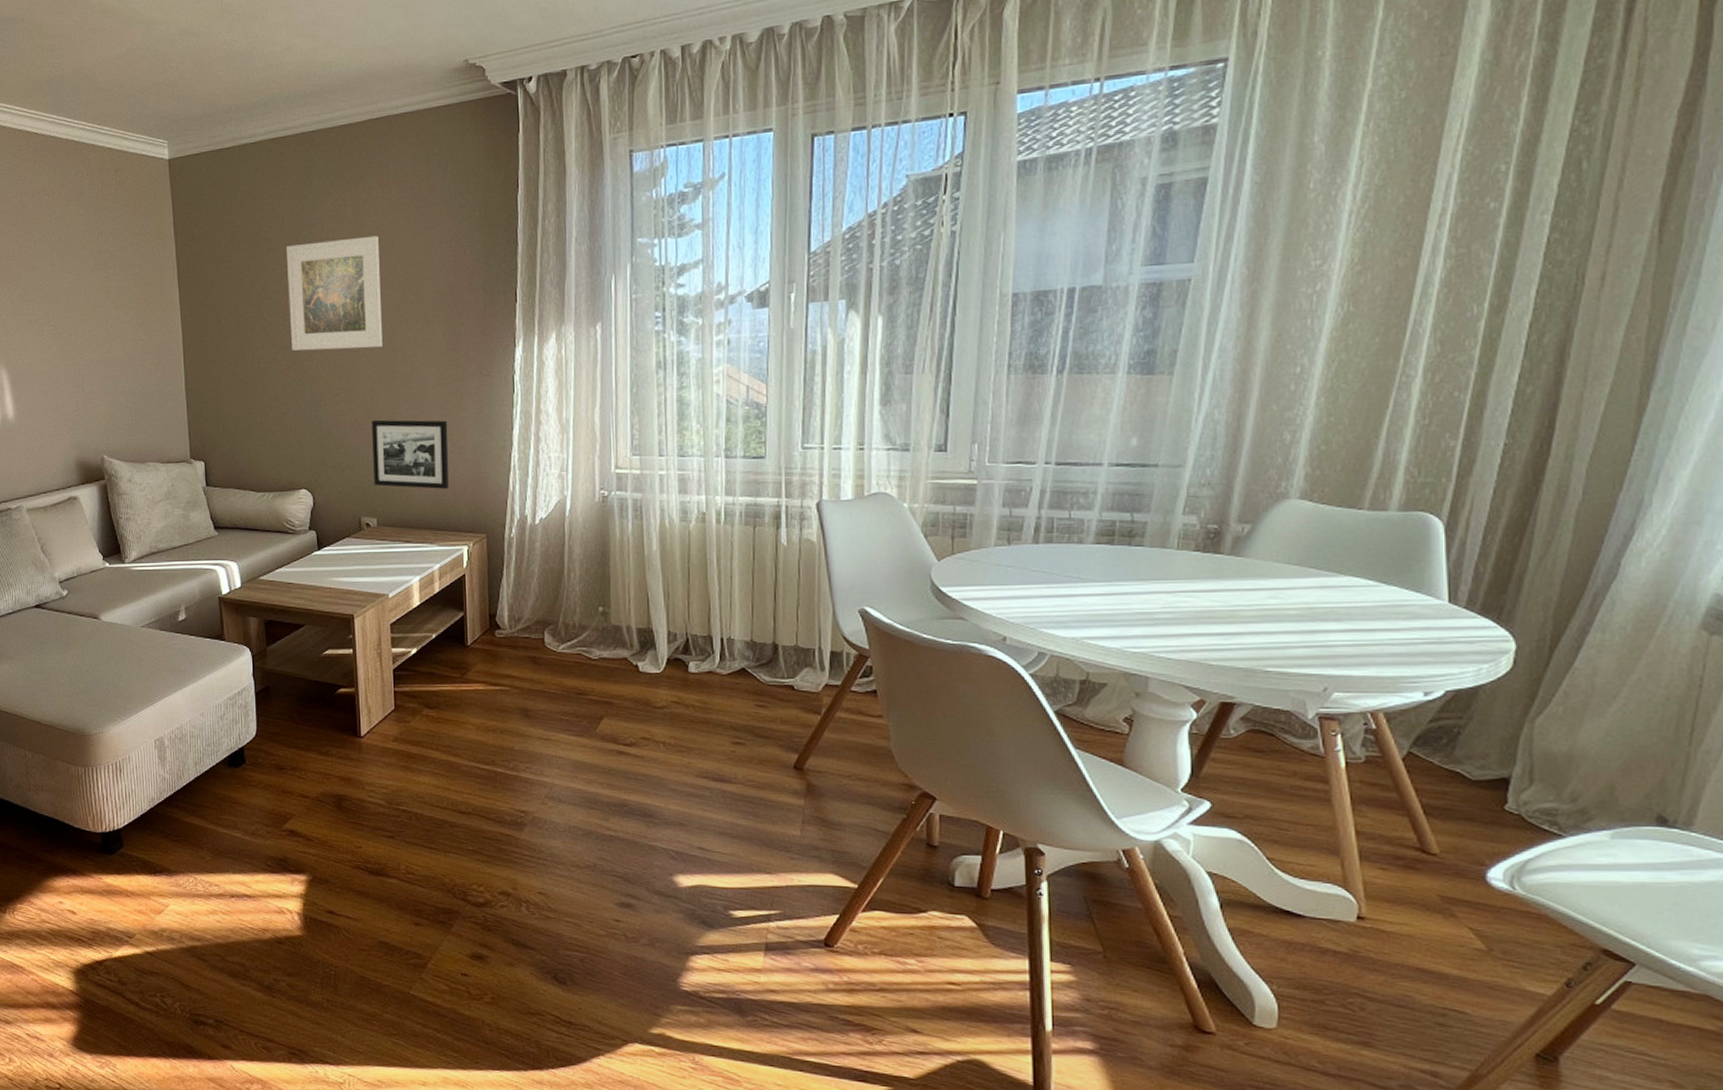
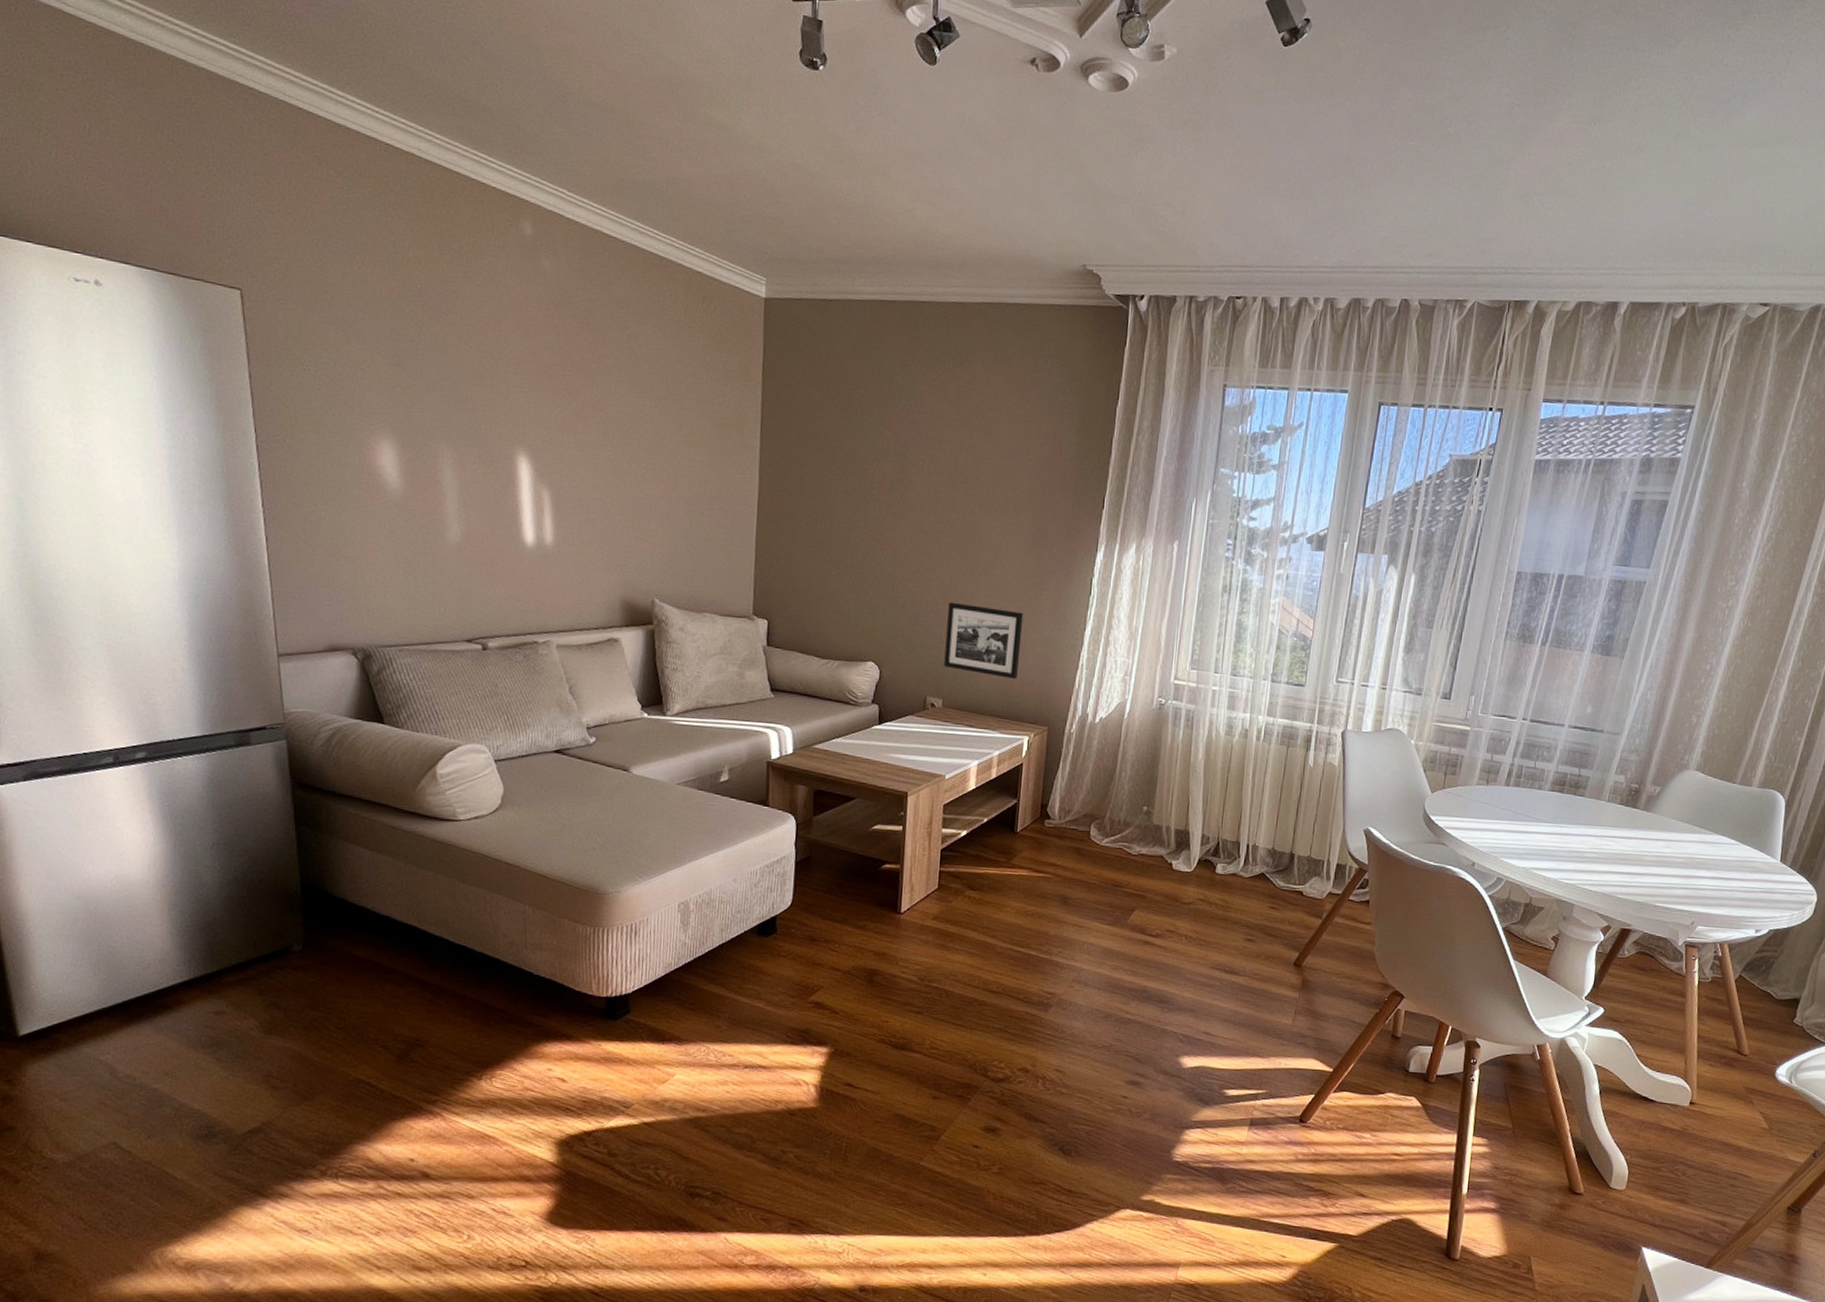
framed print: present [287,235,382,351] -> none [875,413,978,532]

